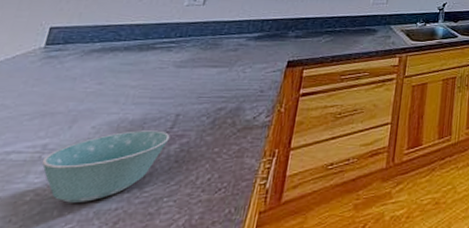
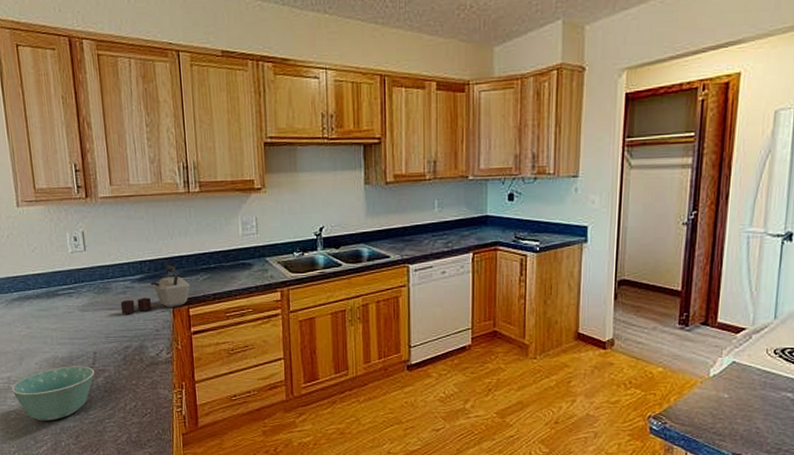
kettle: none [225,25,311,73] -> present [120,265,191,314]

